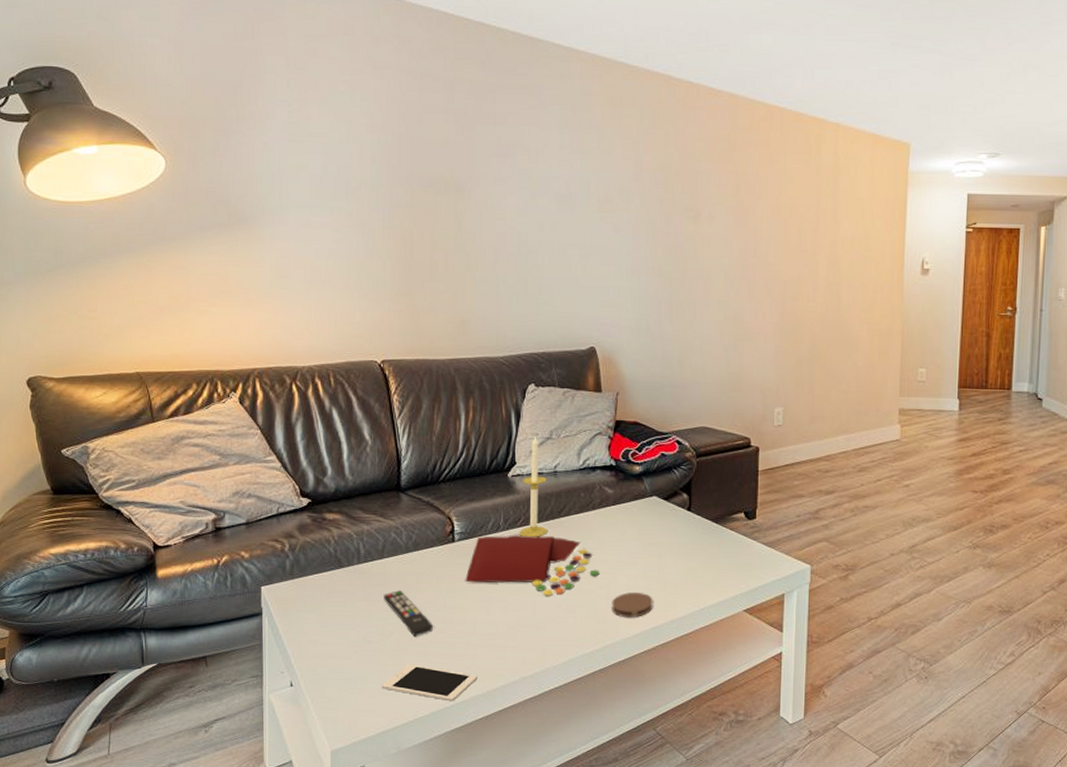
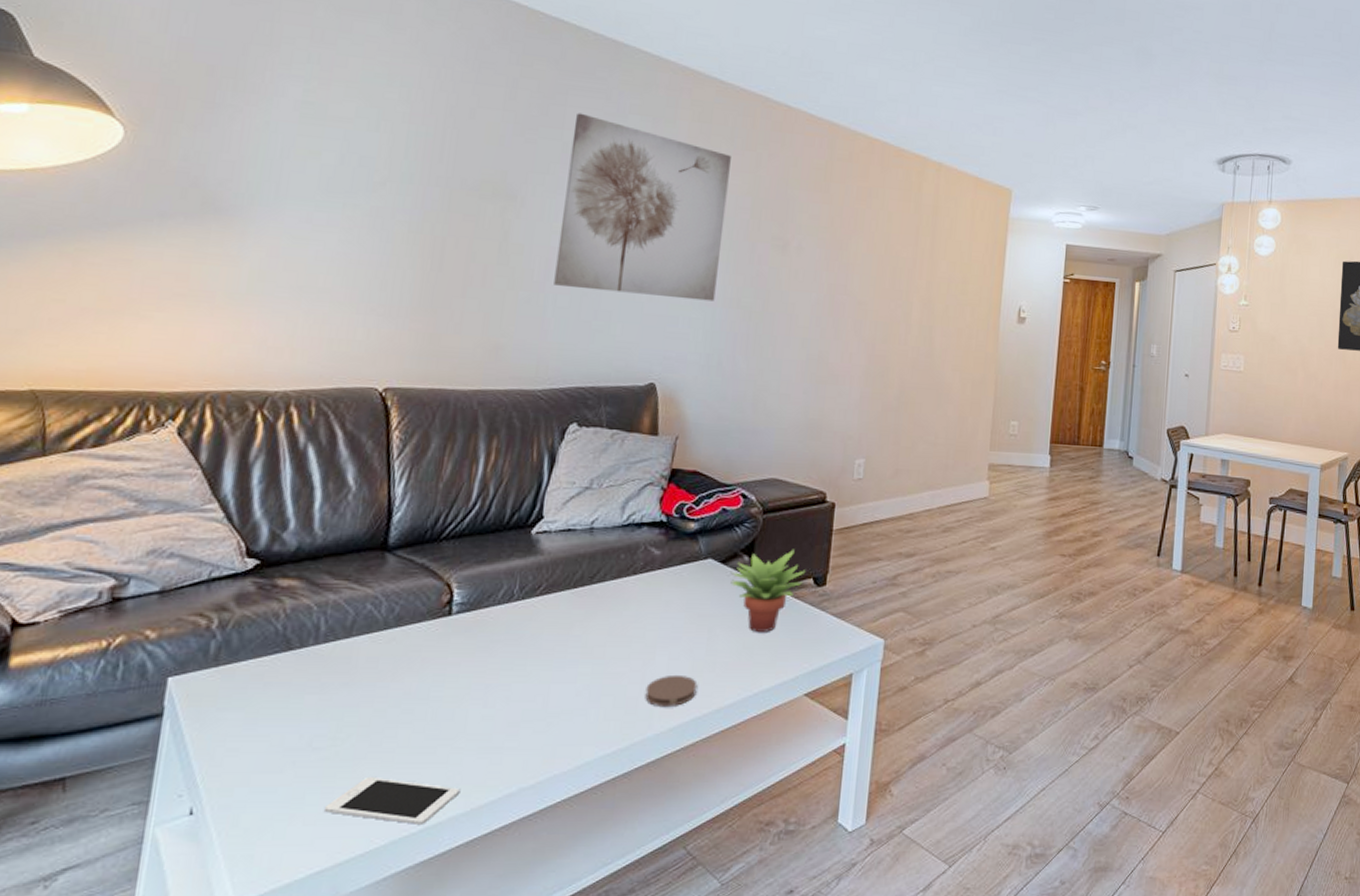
remote control: present [384,590,433,637] -> none [344,679,408,740]
candy bag: present [465,535,599,596] -> none [459,606,634,682]
wall art: none [503,109,642,272] -> present [554,113,731,302]
candle: present [519,436,548,537] -> none [537,485,580,608]
succulent plant: none [672,487,737,558] -> present [730,549,806,632]

